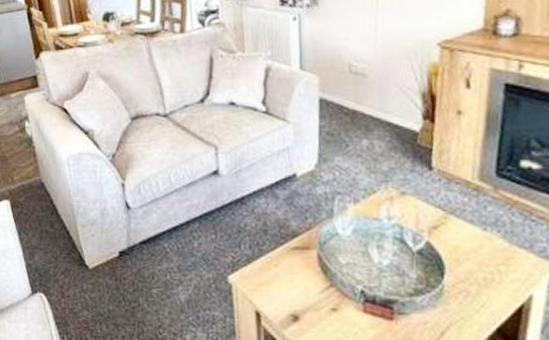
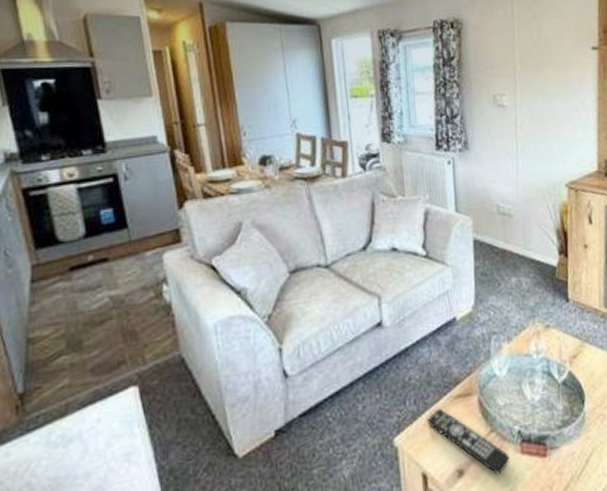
remote control: none [262,257,350,327] -> present [427,409,510,475]

